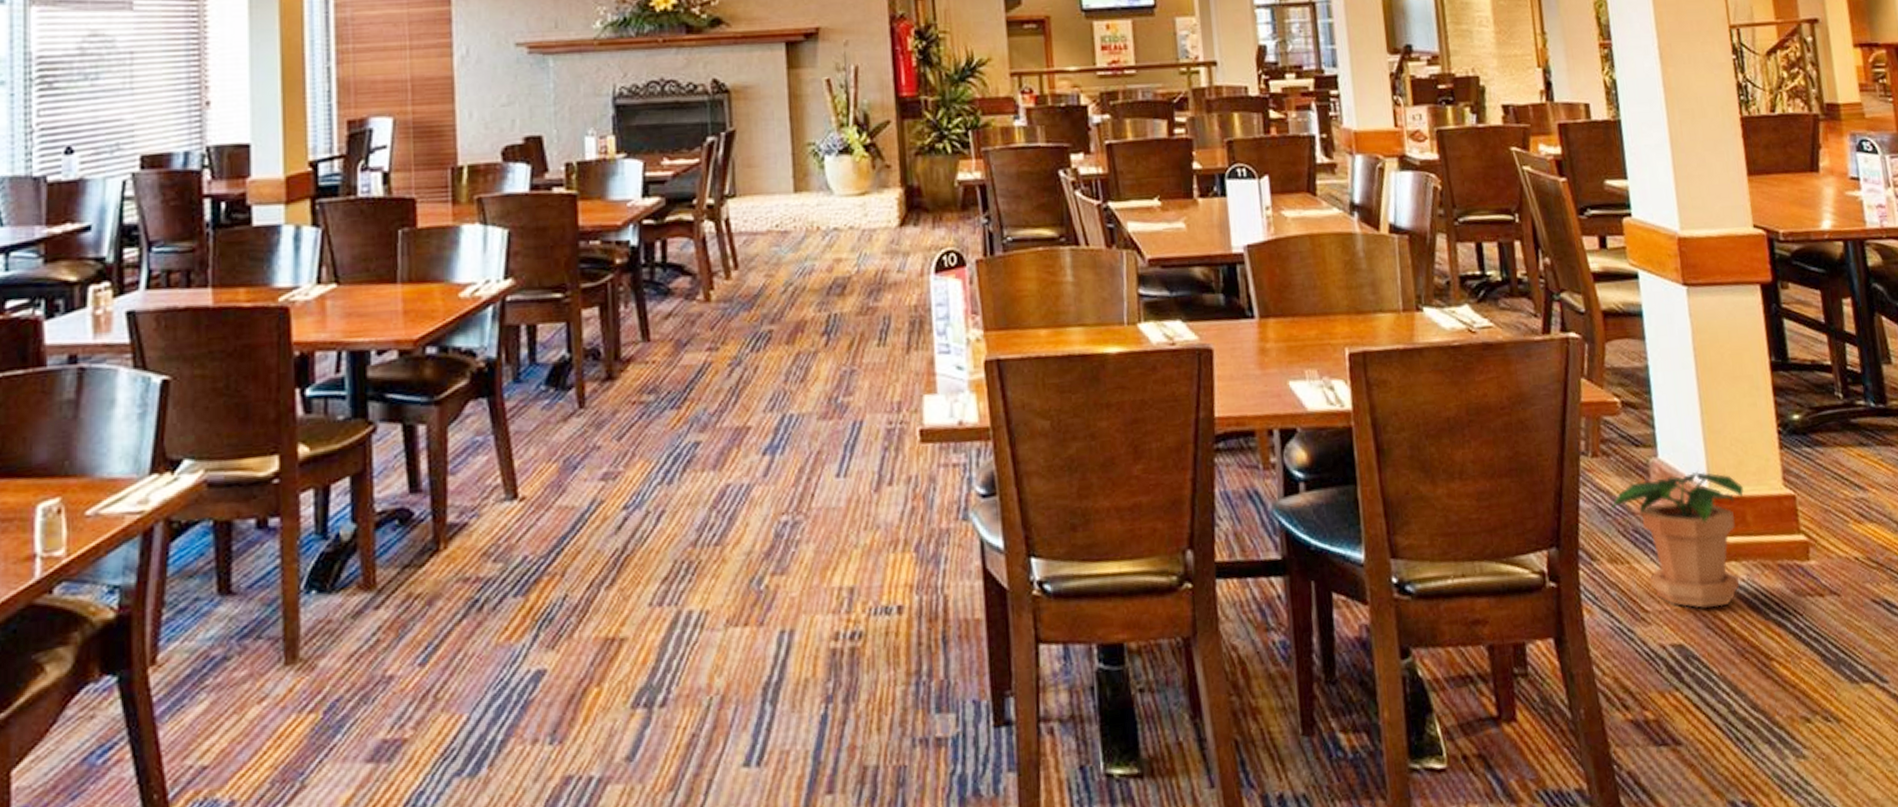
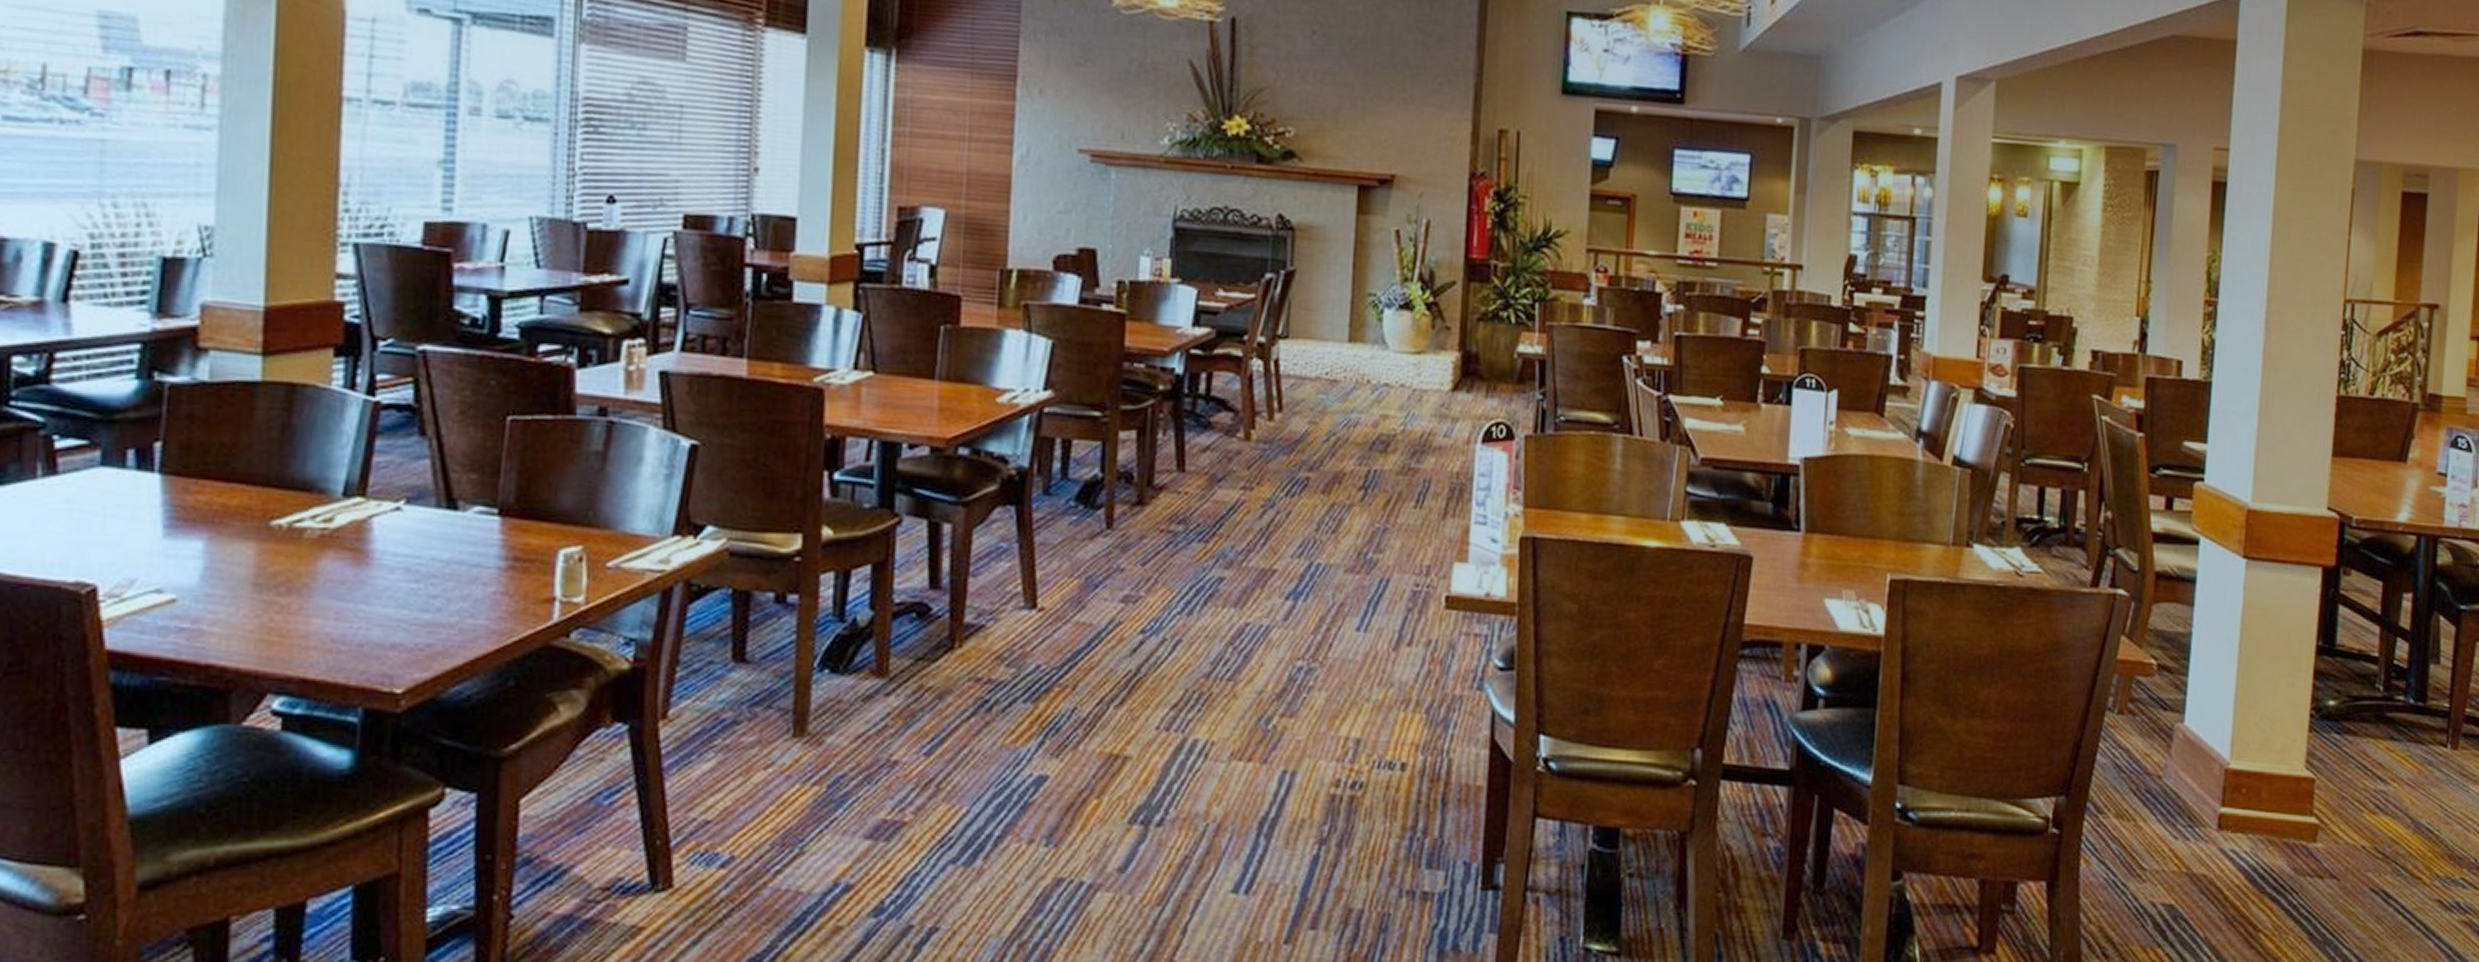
potted plant: present [1609,471,1744,608] -> none [2125,742,2264,875]

